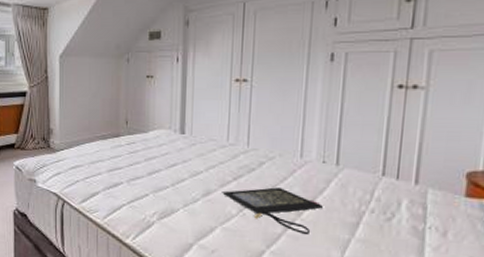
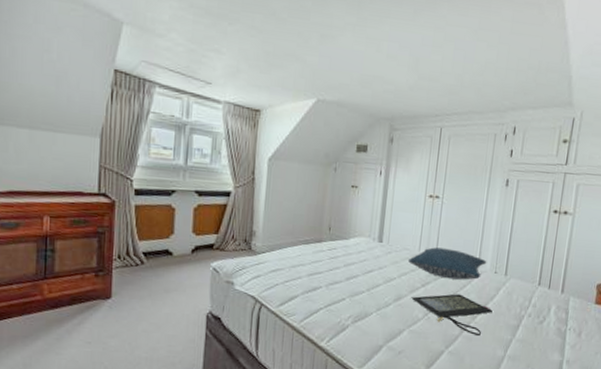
pillow: none [216,136,312,172] -> present [408,247,487,280]

